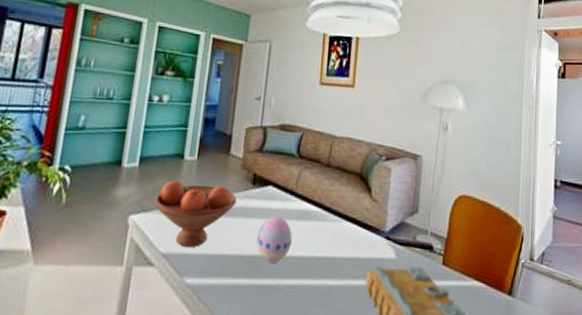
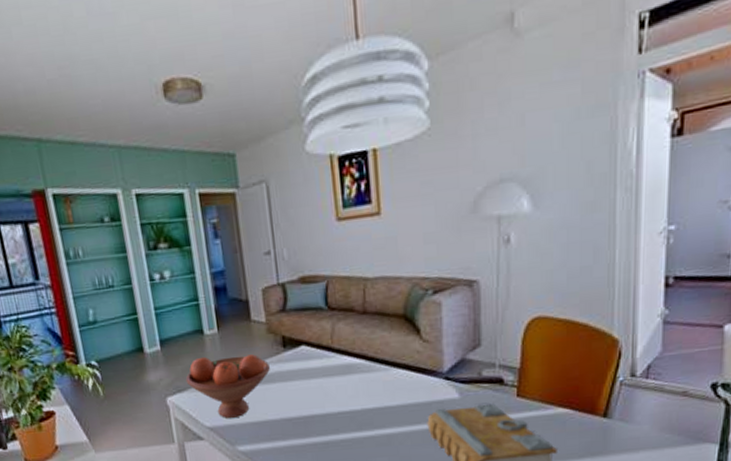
decorative egg: present [257,216,292,264] -> none [300,375,338,422]

